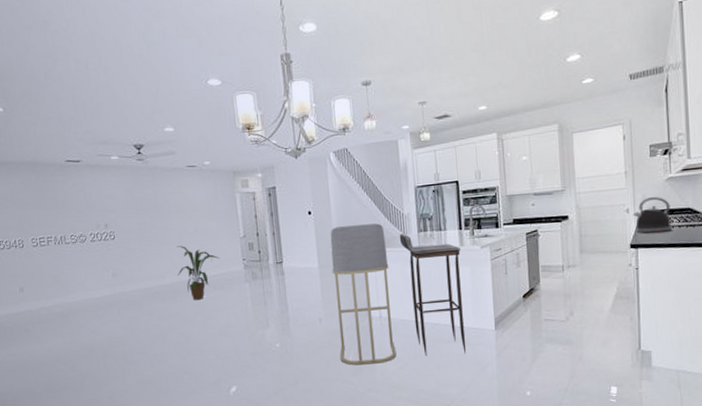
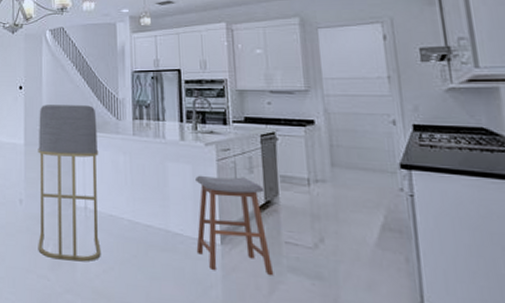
bar stool: present [399,233,467,356] -> none [112,119,185,268]
stool: none [473,271,536,352] -> present [195,175,274,275]
kettle: present [632,196,674,234] -> none [401,108,462,155]

